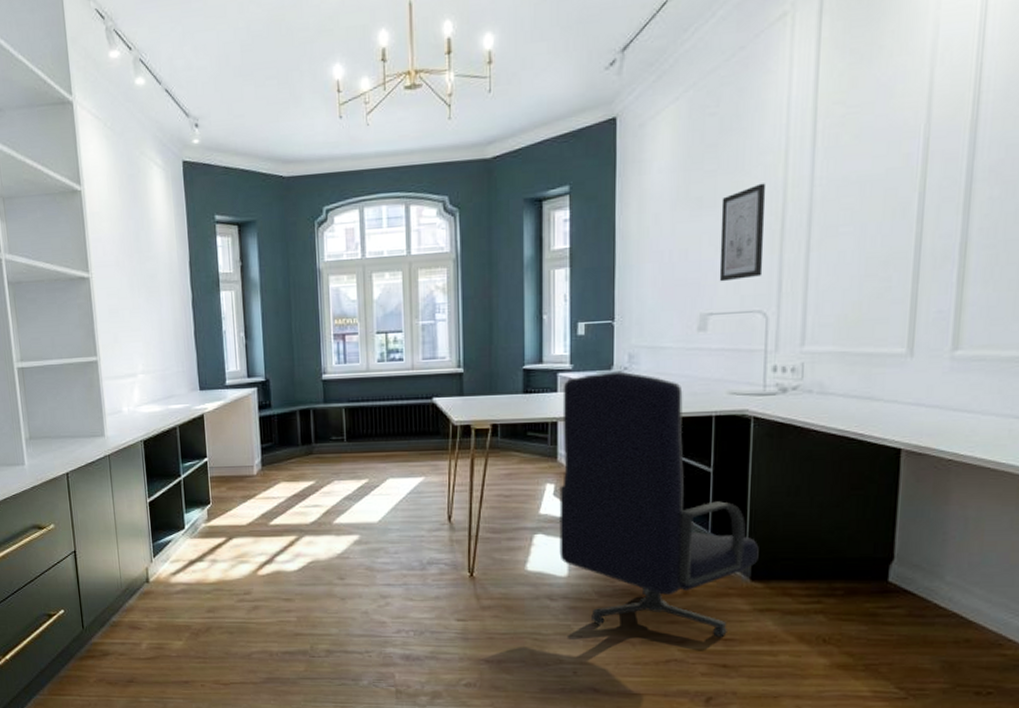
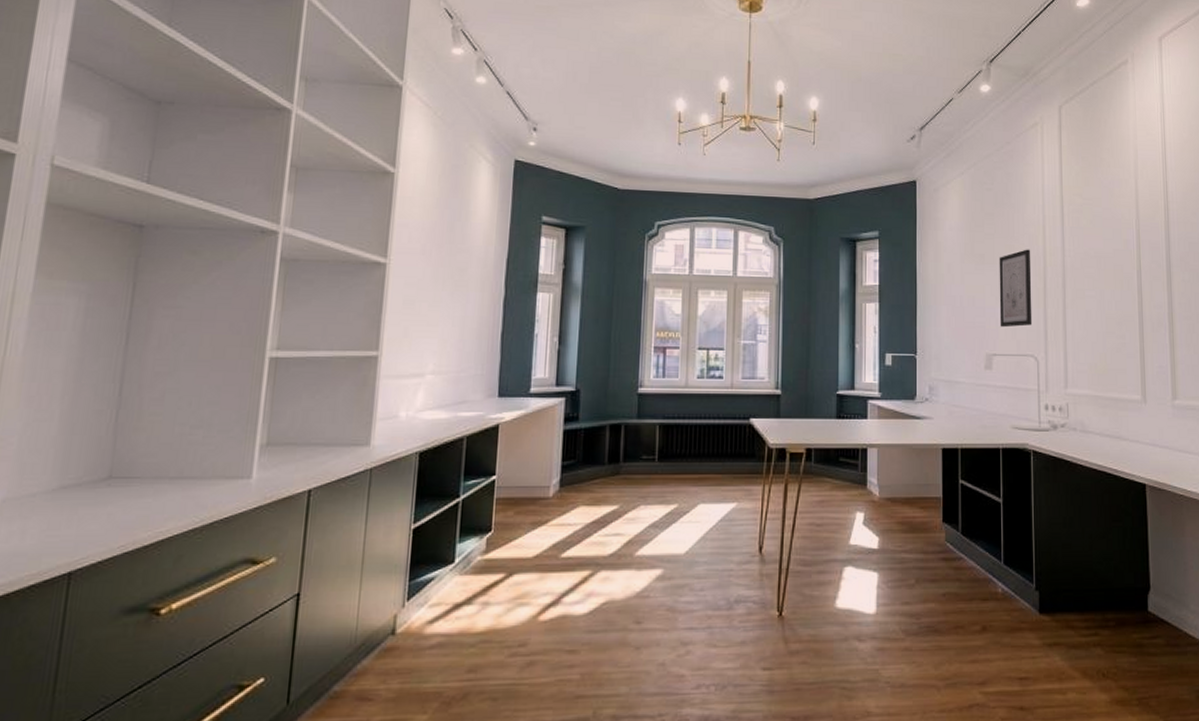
office chair: present [559,371,759,637] -> none [868,401,1044,676]

